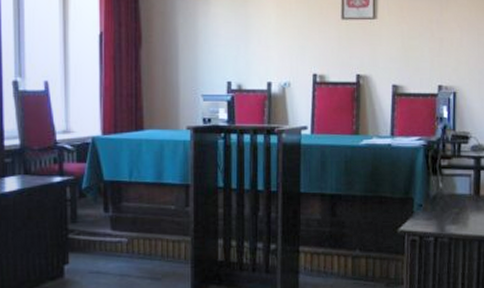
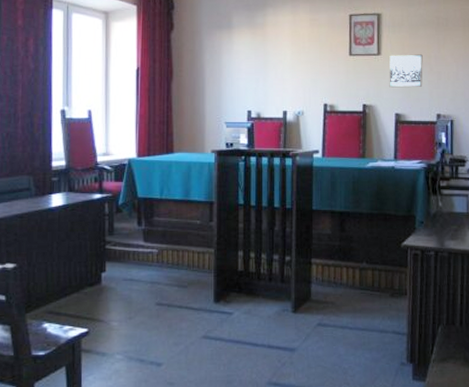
wall art: none [385,18,424,56] -> present [389,54,423,88]

